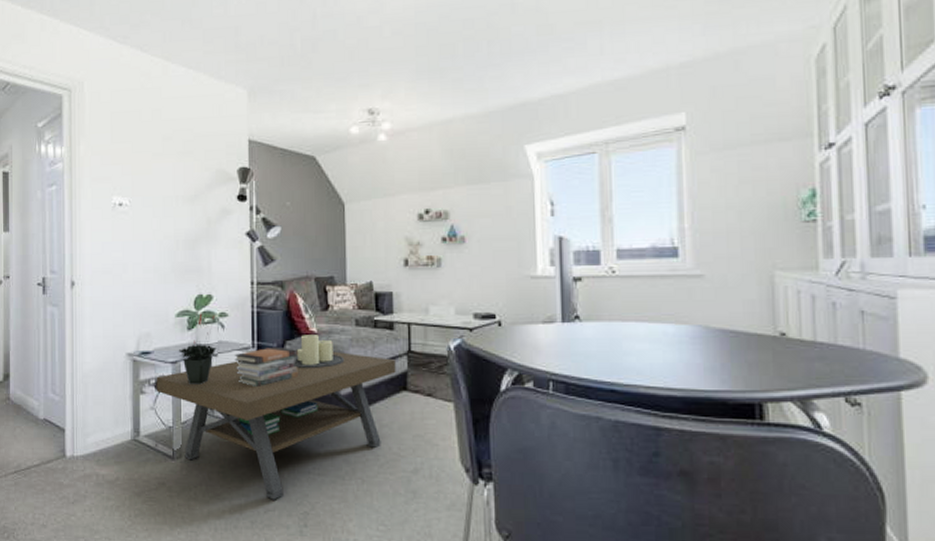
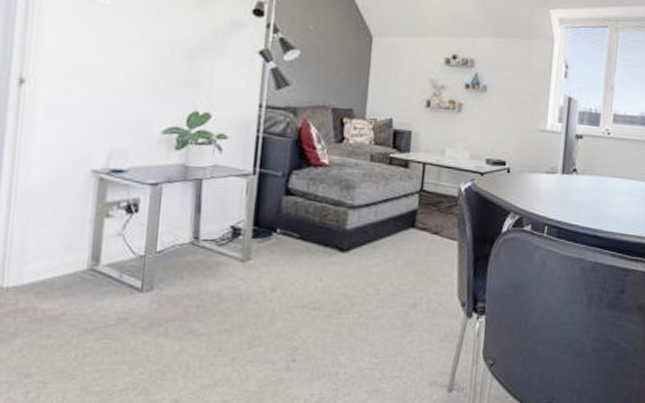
coffee table: present [156,335,396,500] -> none [127,166,407,335]
potted plant: present [178,313,218,384] -> none [160,132,211,211]
book stack: present [234,346,298,388] -> none [230,175,305,217]

